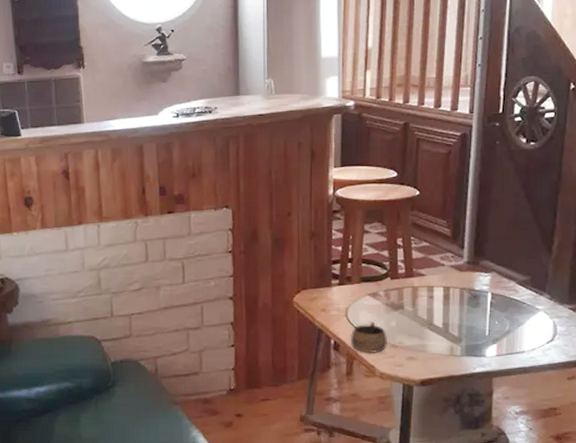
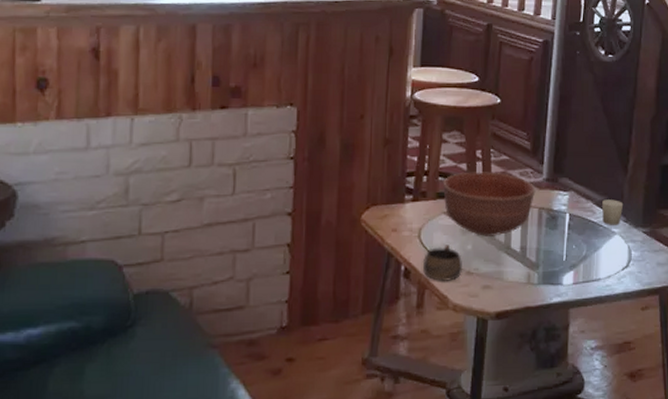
bowl: none [367,257,457,314] -> present [443,172,536,236]
candle: none [525,279,548,304] -> present [602,200,624,227]

